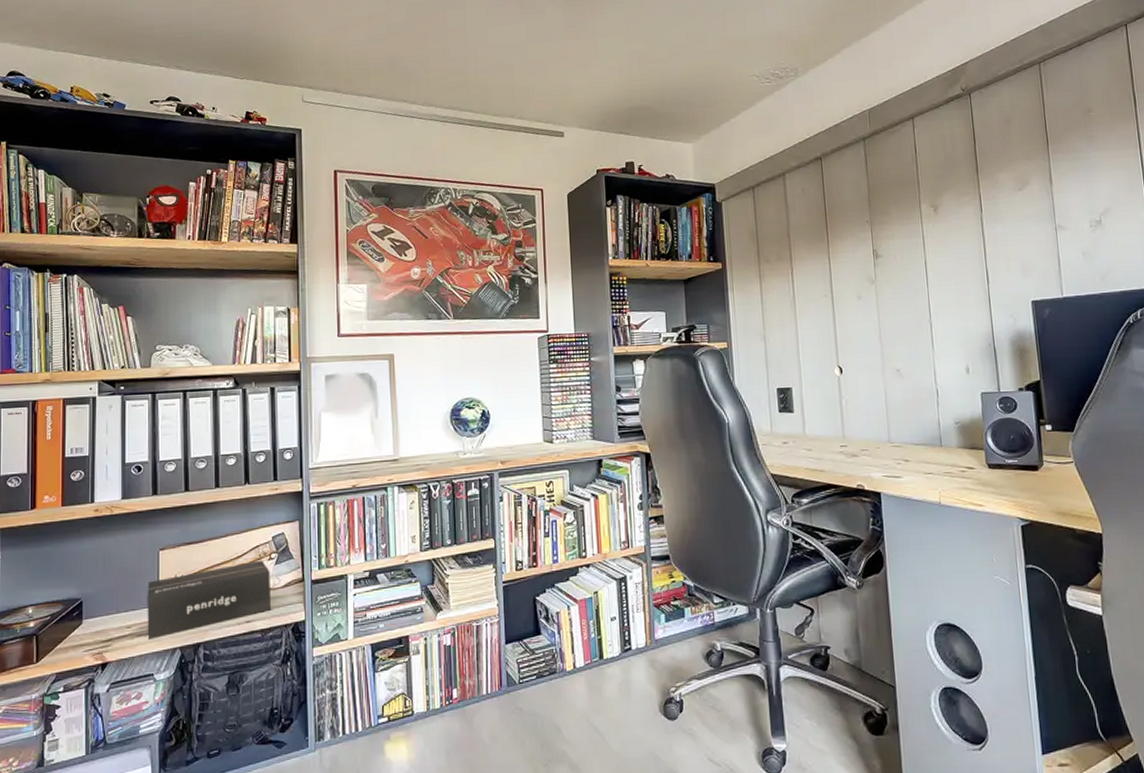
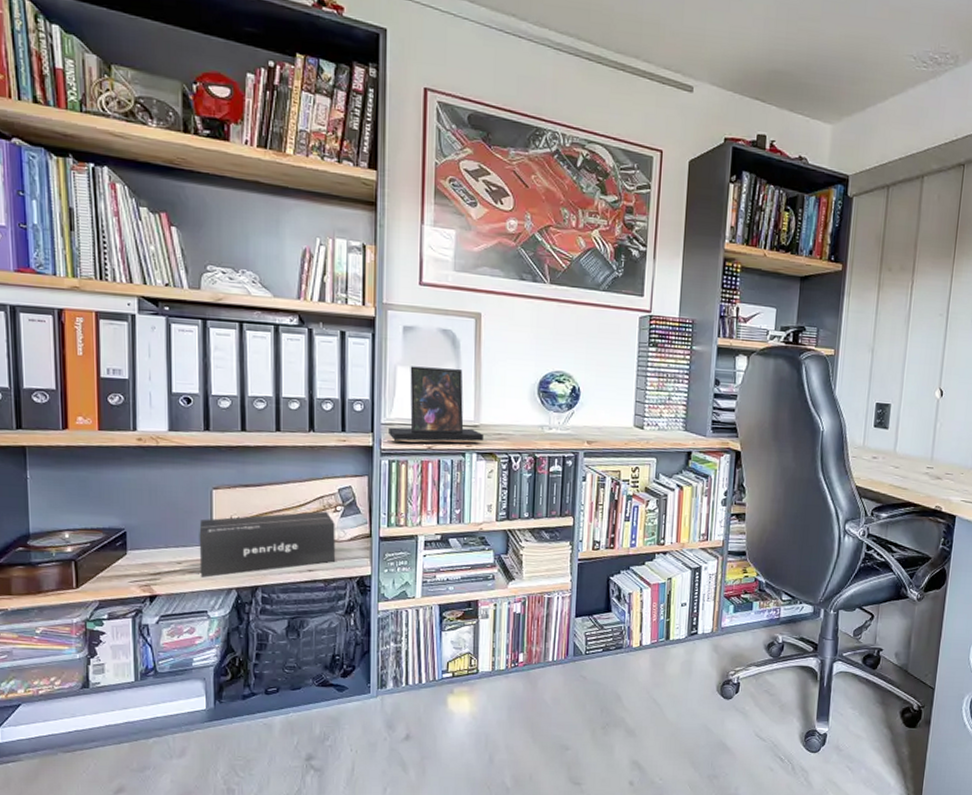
photo frame: none [316,408,404,484] -> present [389,366,485,442]

